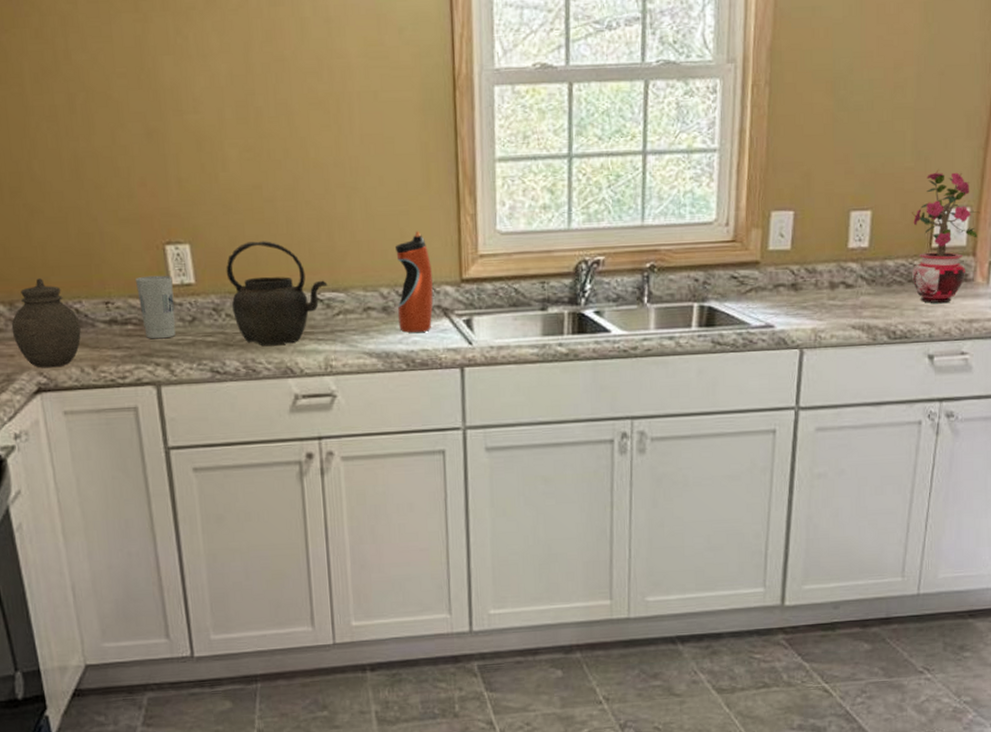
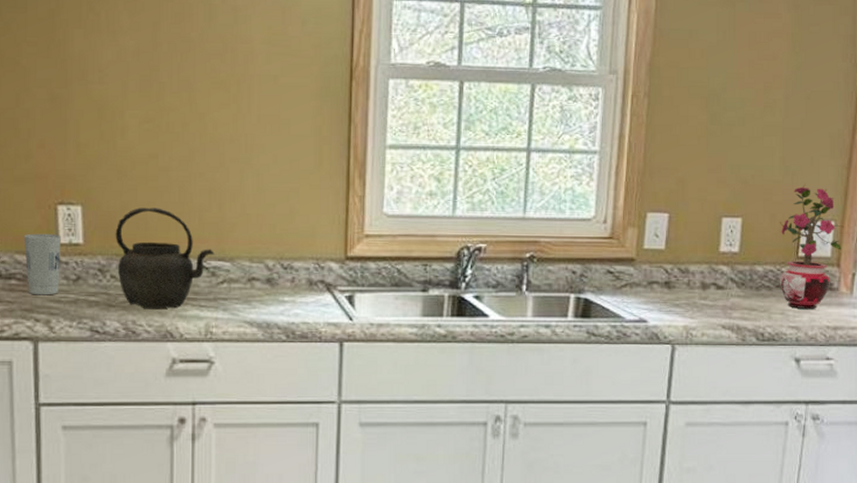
water bottle: present [394,231,434,333] -> none [281,208,318,305]

